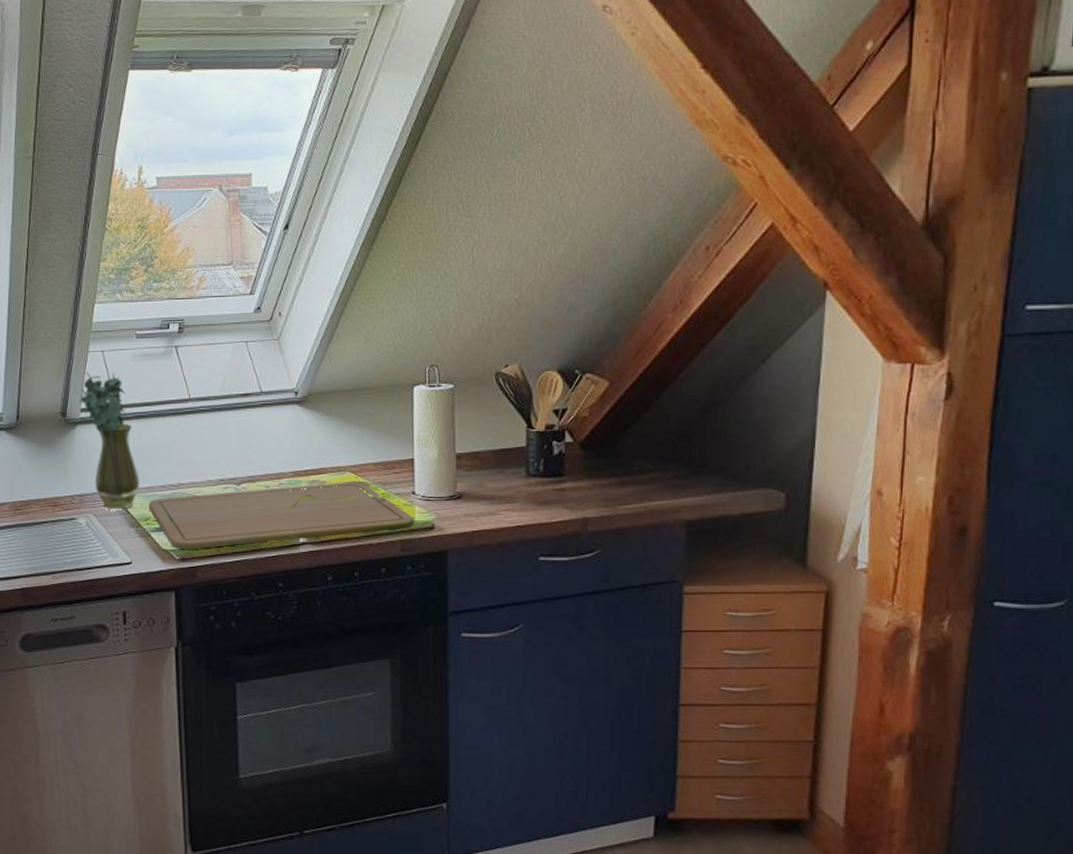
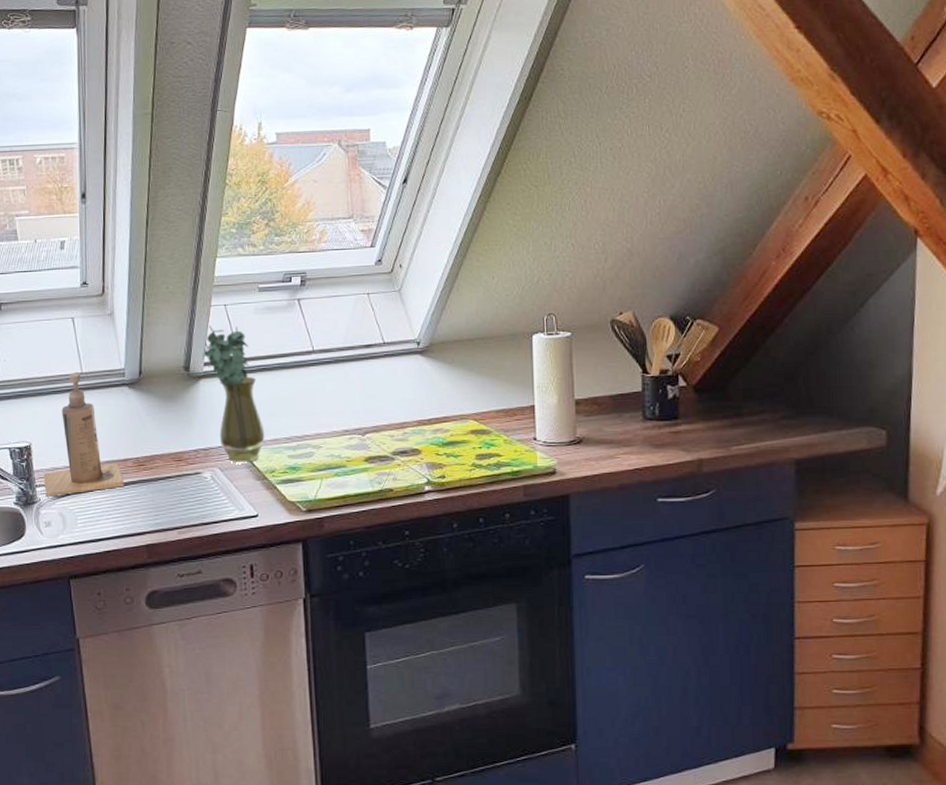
chopping board: present [149,482,414,550] -> none [274,429,536,501]

